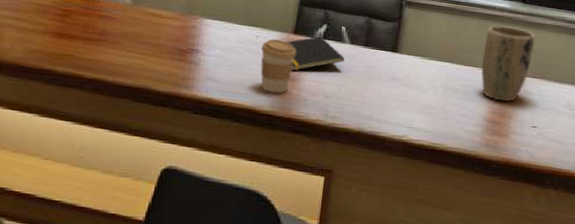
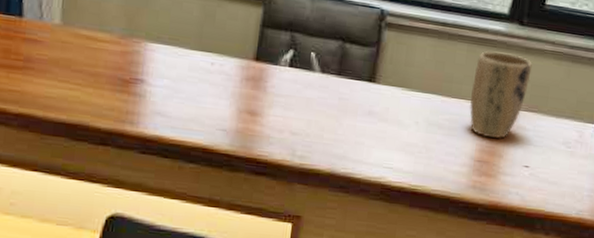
coffee cup: present [260,39,296,94] -> none [217,66,258,130]
notepad: present [286,35,345,71] -> none [247,63,314,104]

